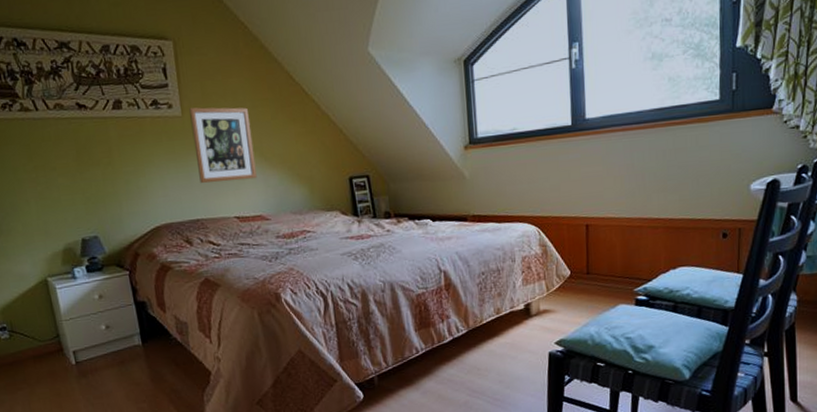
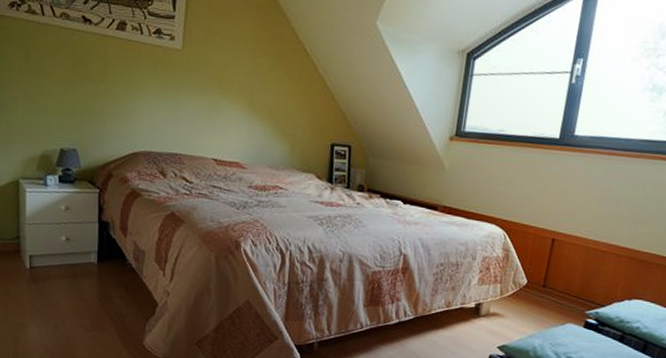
wall art: present [189,107,257,183] -> none [186,43,248,126]

